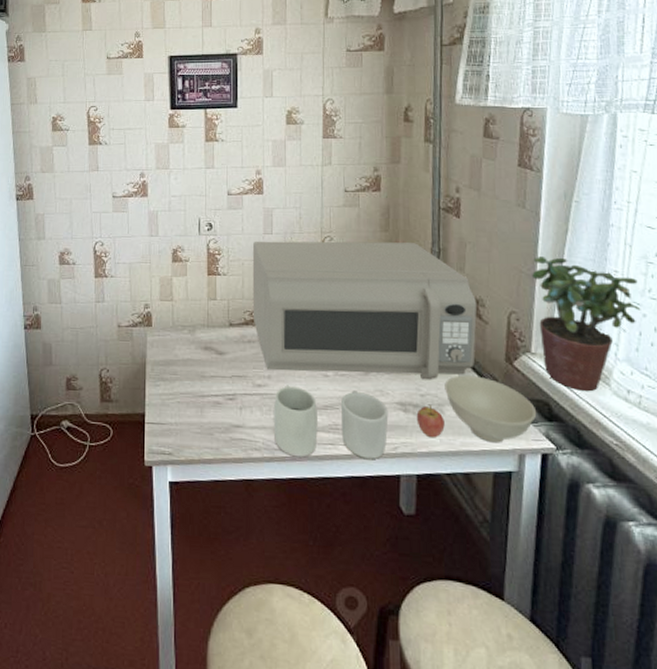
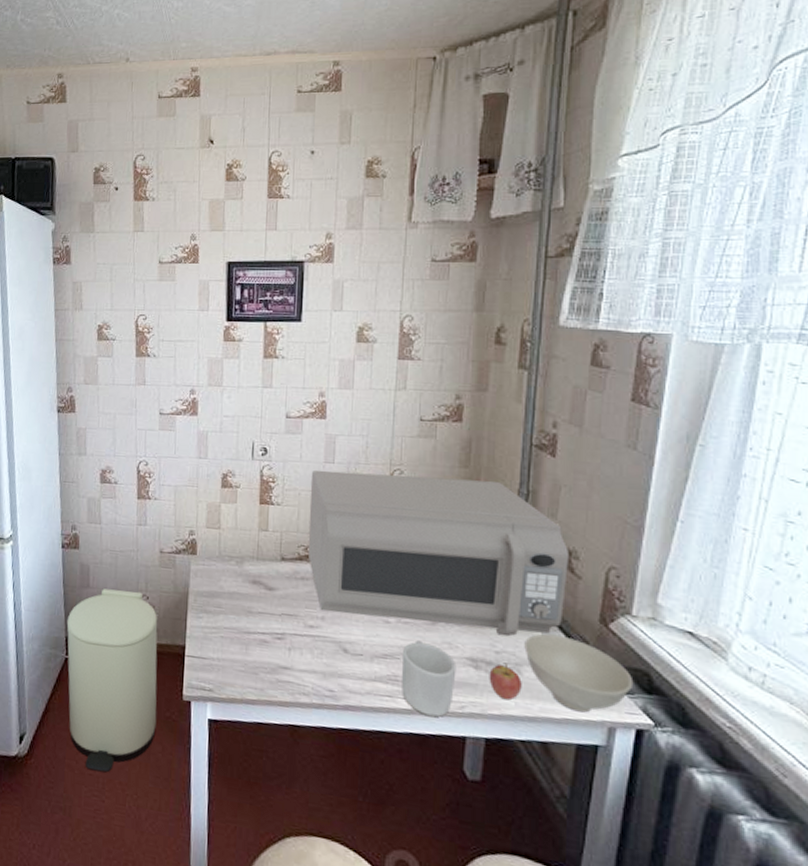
pedal bin: none [31,365,121,544] -> present [66,588,158,773]
mug: present [273,385,318,458] -> none [324,628,375,708]
potted plant: present [532,257,641,392] -> none [639,507,774,665]

